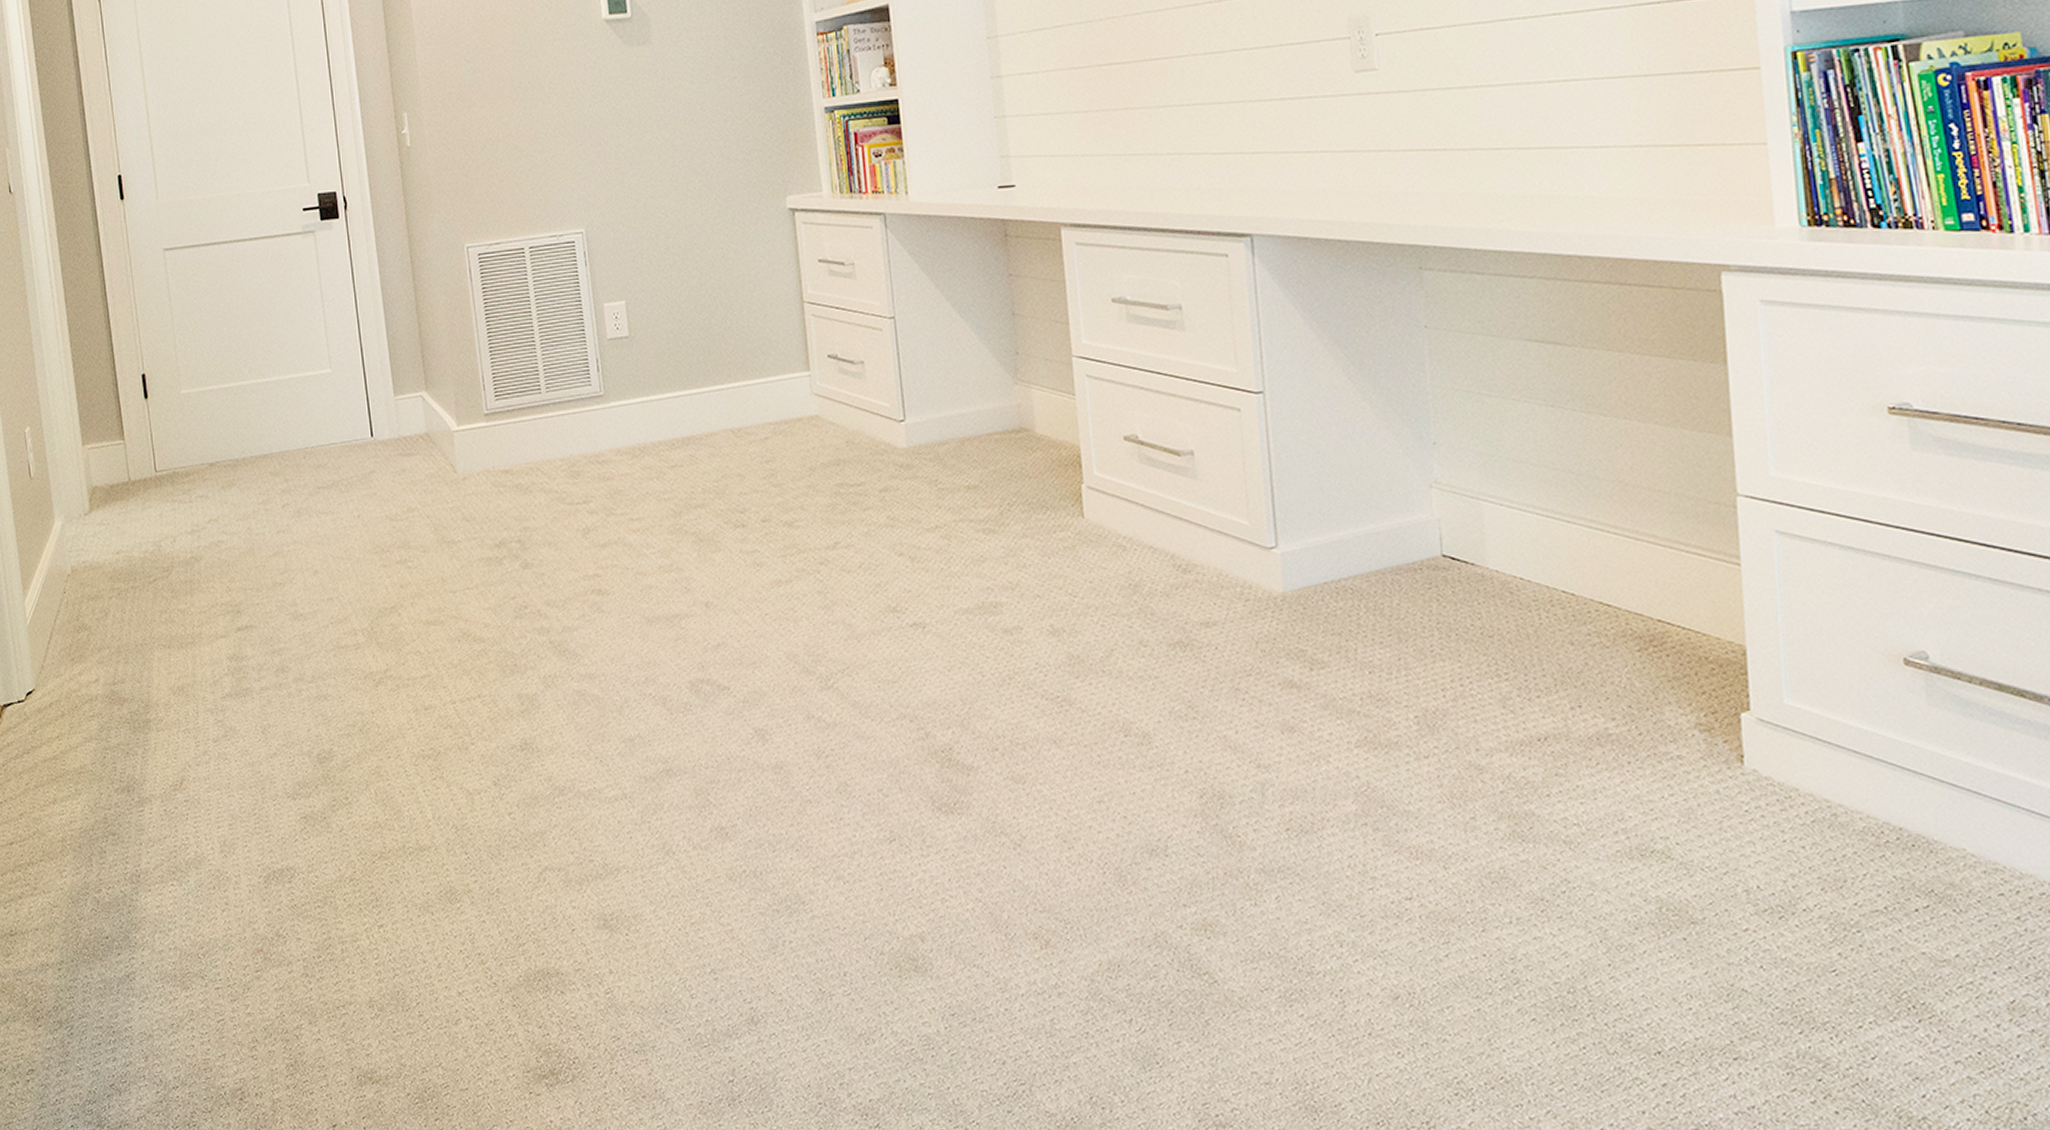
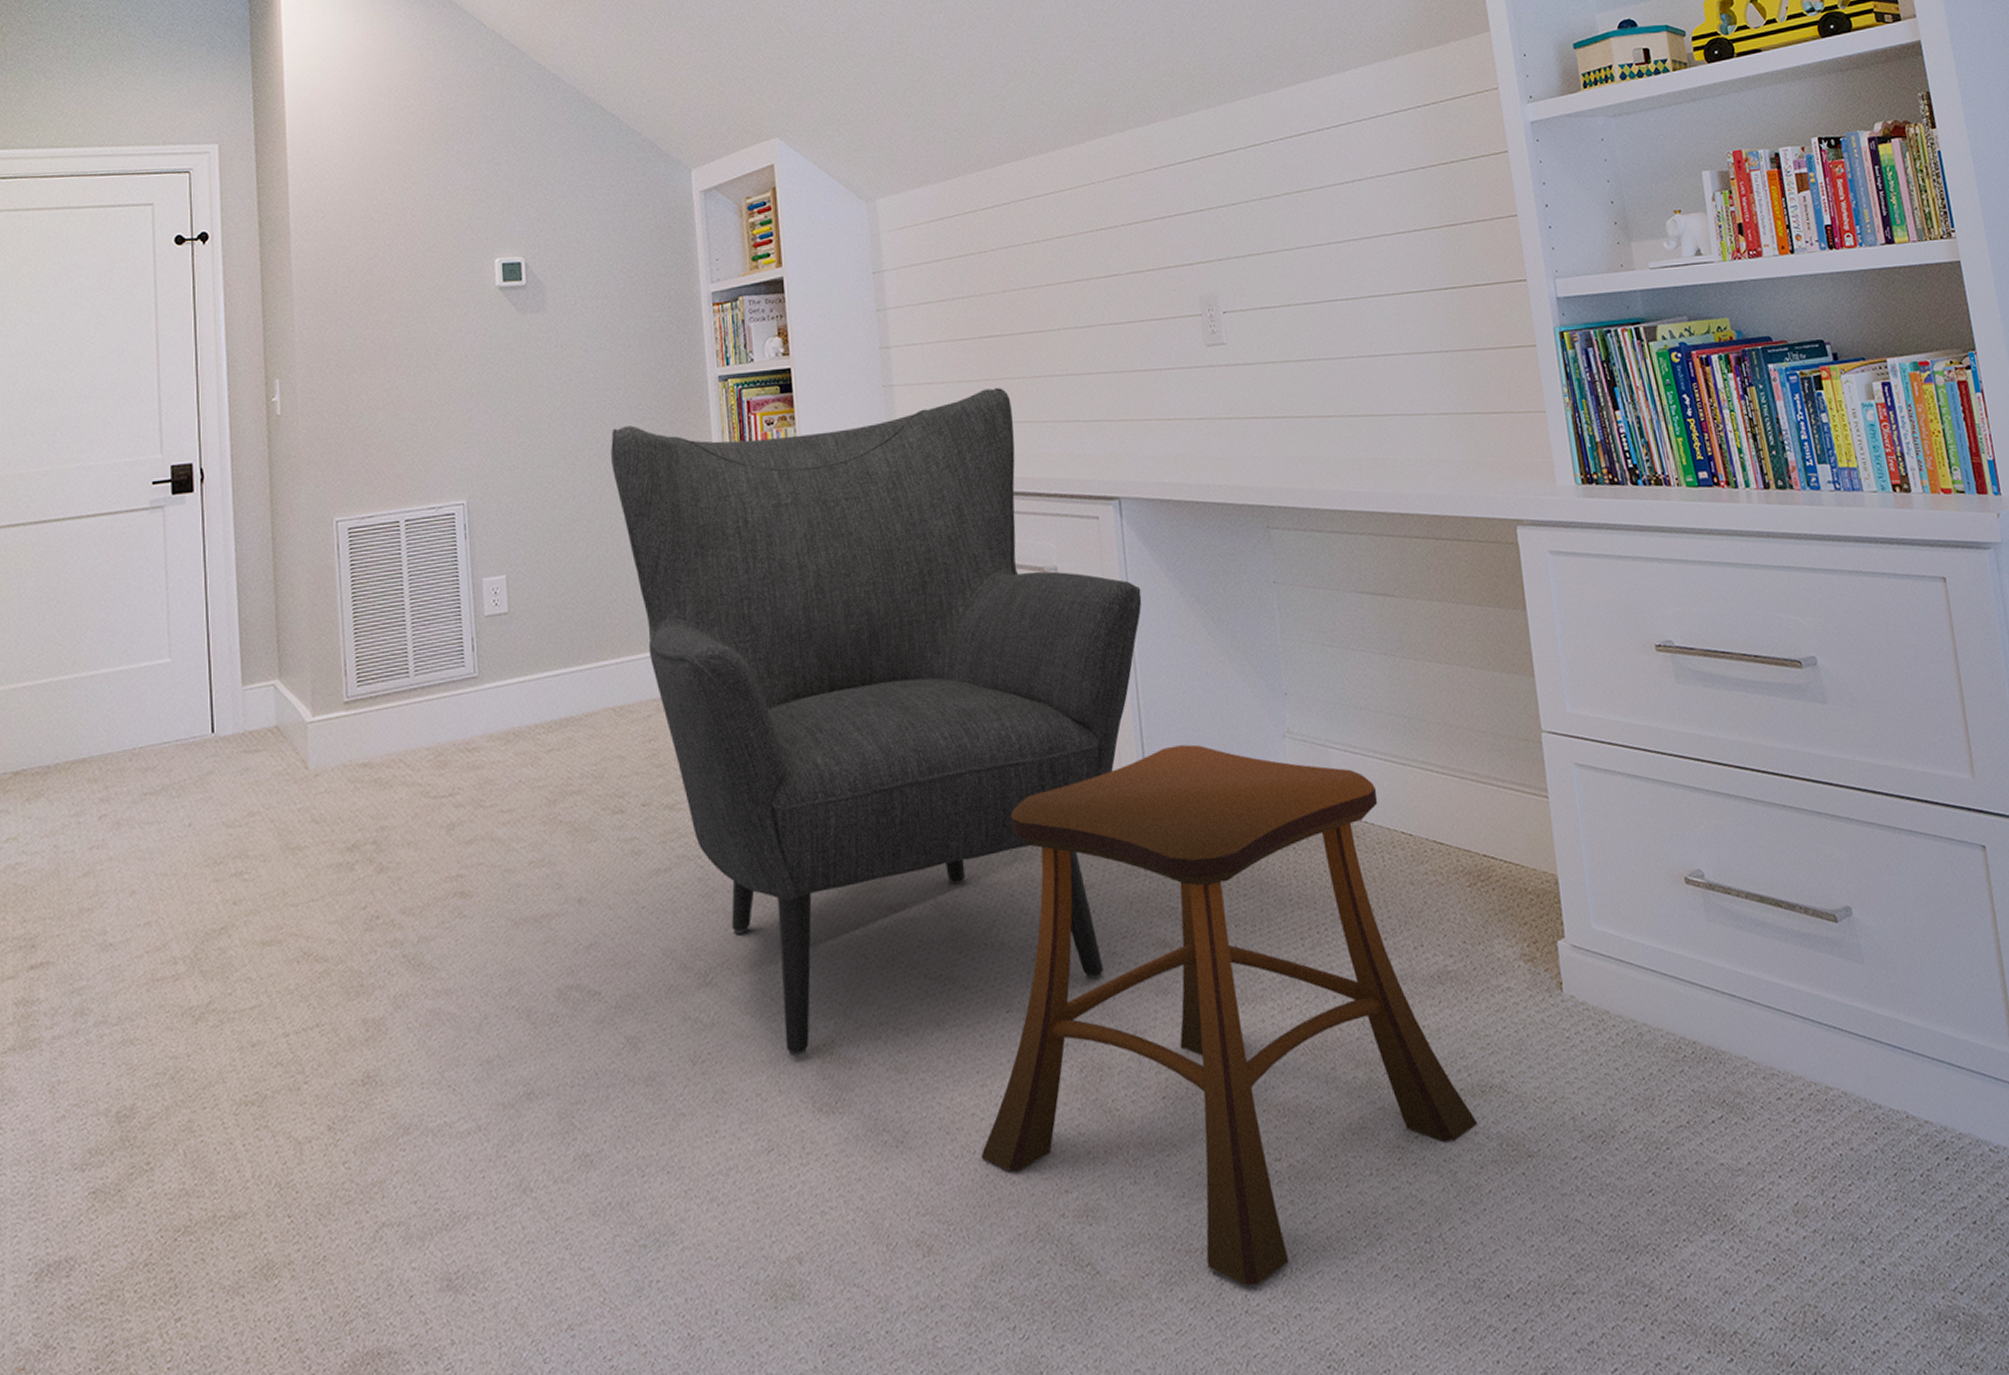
chair: none [720,118,1275,759] -> present [611,388,1142,1057]
stool: none [1098,490,1634,1011] -> present [981,744,1477,1286]

